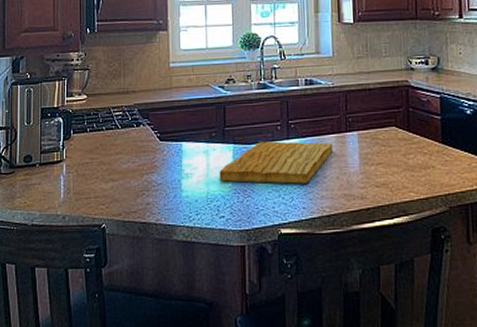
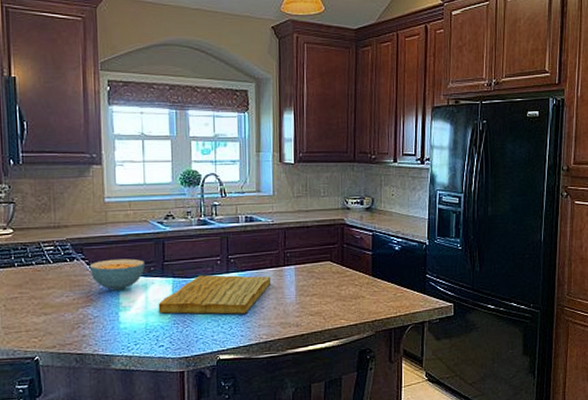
cereal bowl: none [154,124,207,157] -> present [89,258,145,291]

